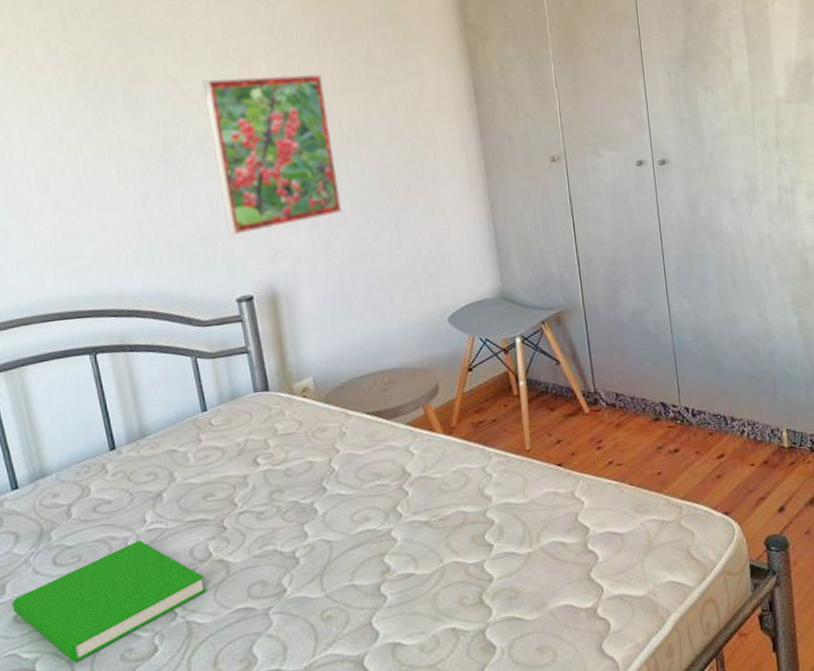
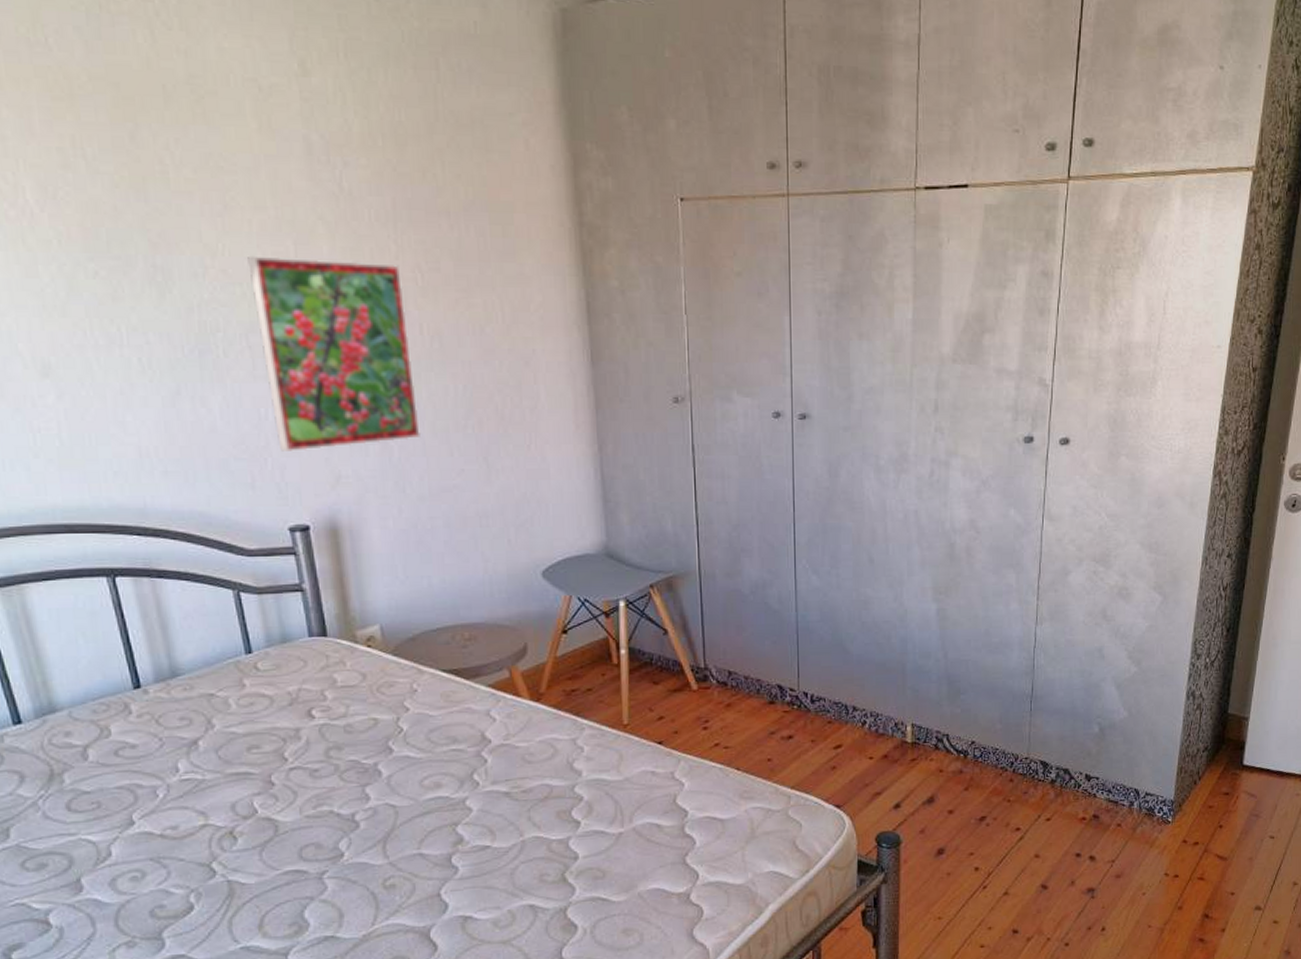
book: present [11,540,206,662] -> none [17,790,250,916]

